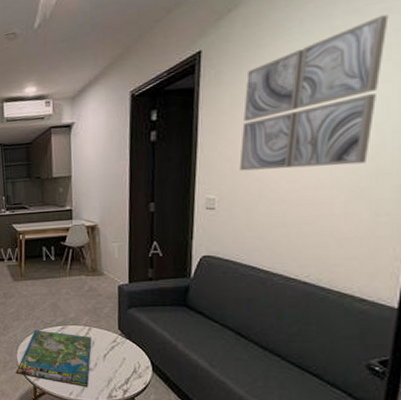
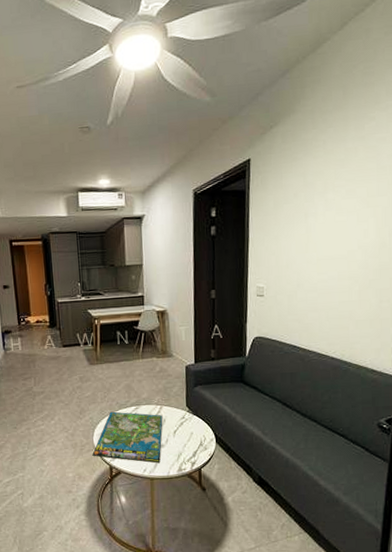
wall art: present [239,14,389,171] -> none [282,143,384,264]

